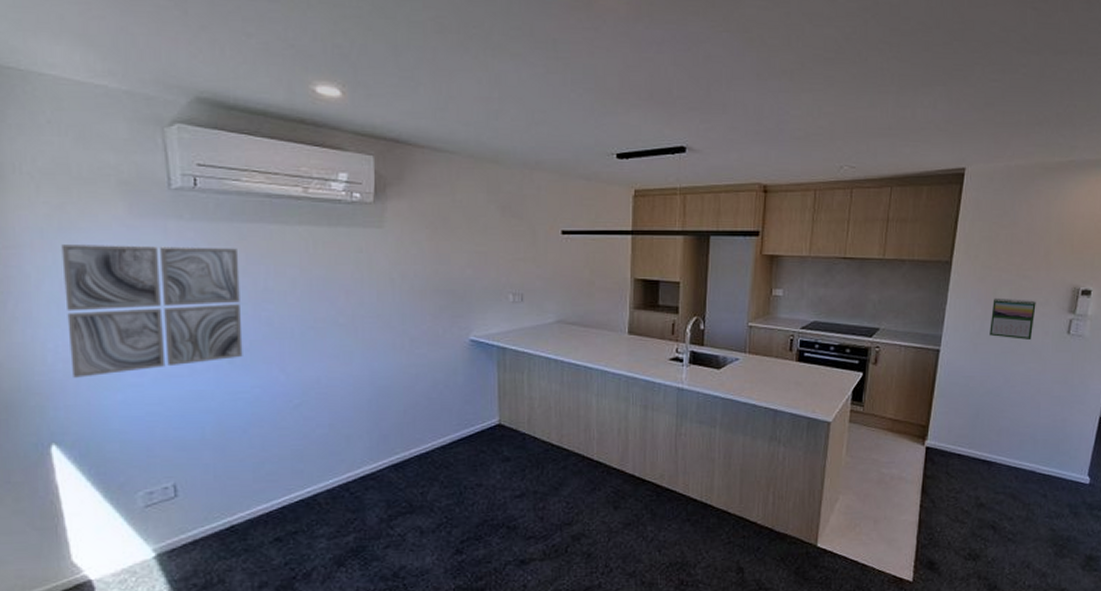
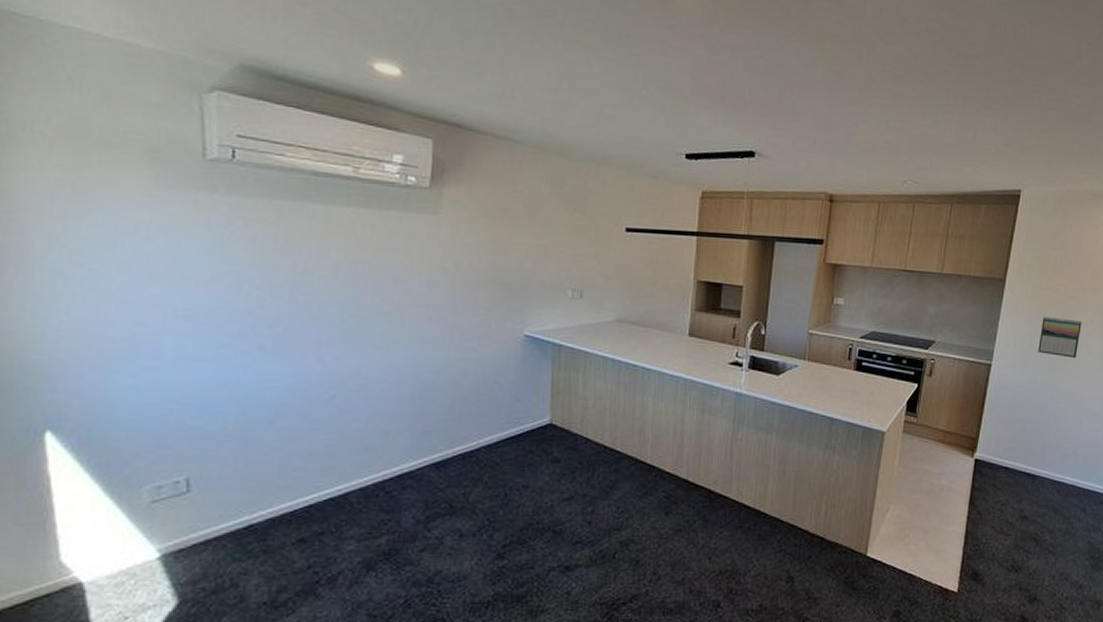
wall art: present [61,245,243,378] -> none [73,212,277,358]

